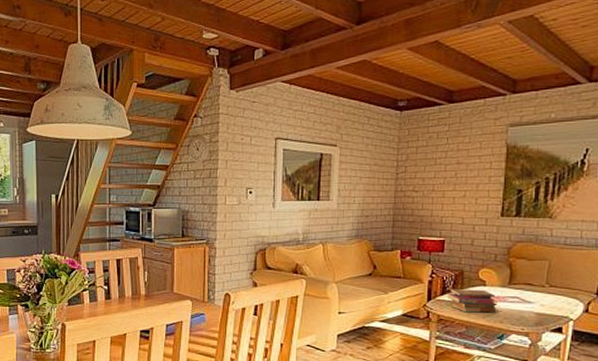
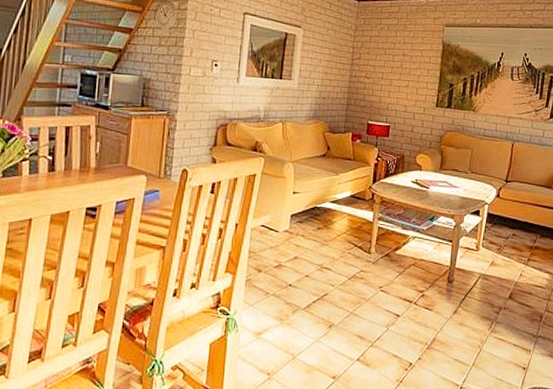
books: present [448,289,496,313] -> none [390,172,429,196]

